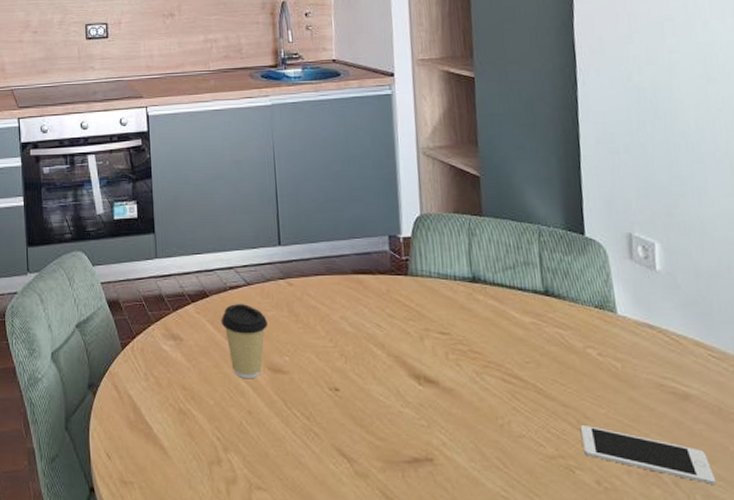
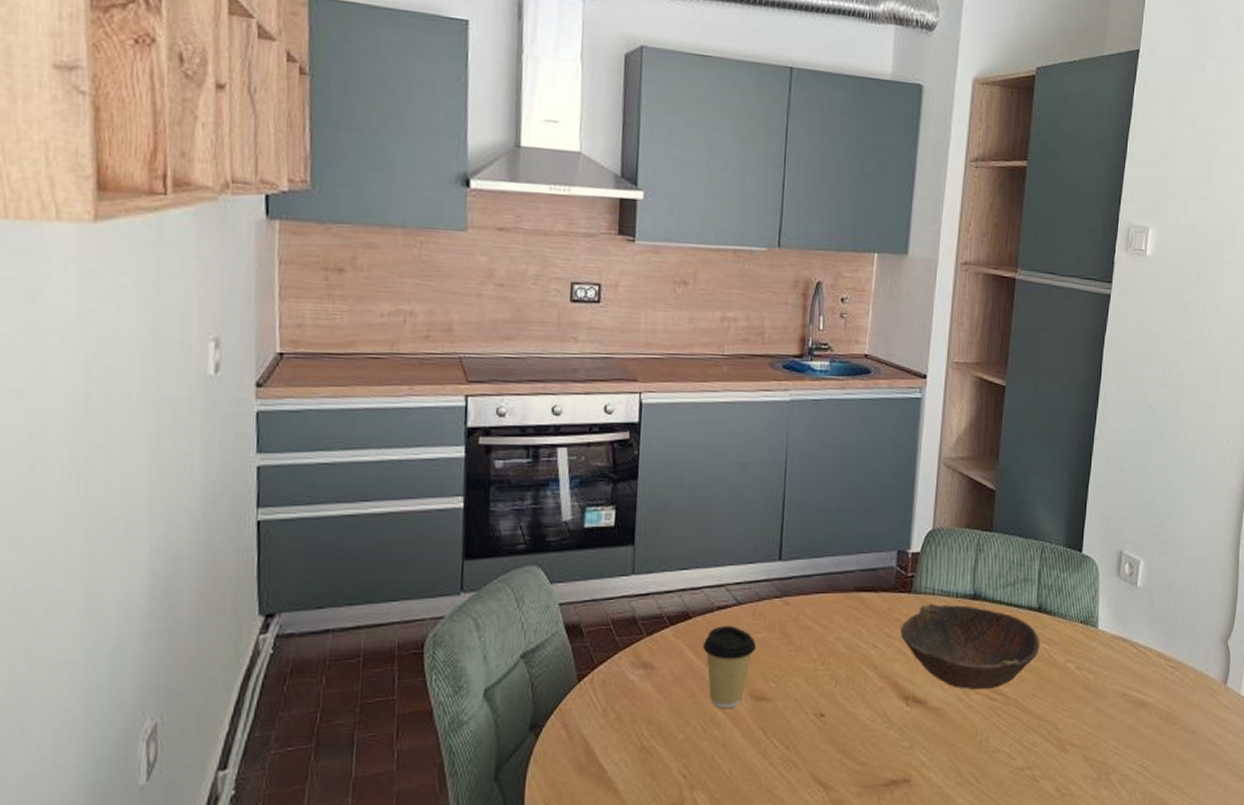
bowl: none [402,285,554,372] -> present [900,603,1040,689]
cell phone: present [580,425,717,484] -> none [1049,736,1154,783]

